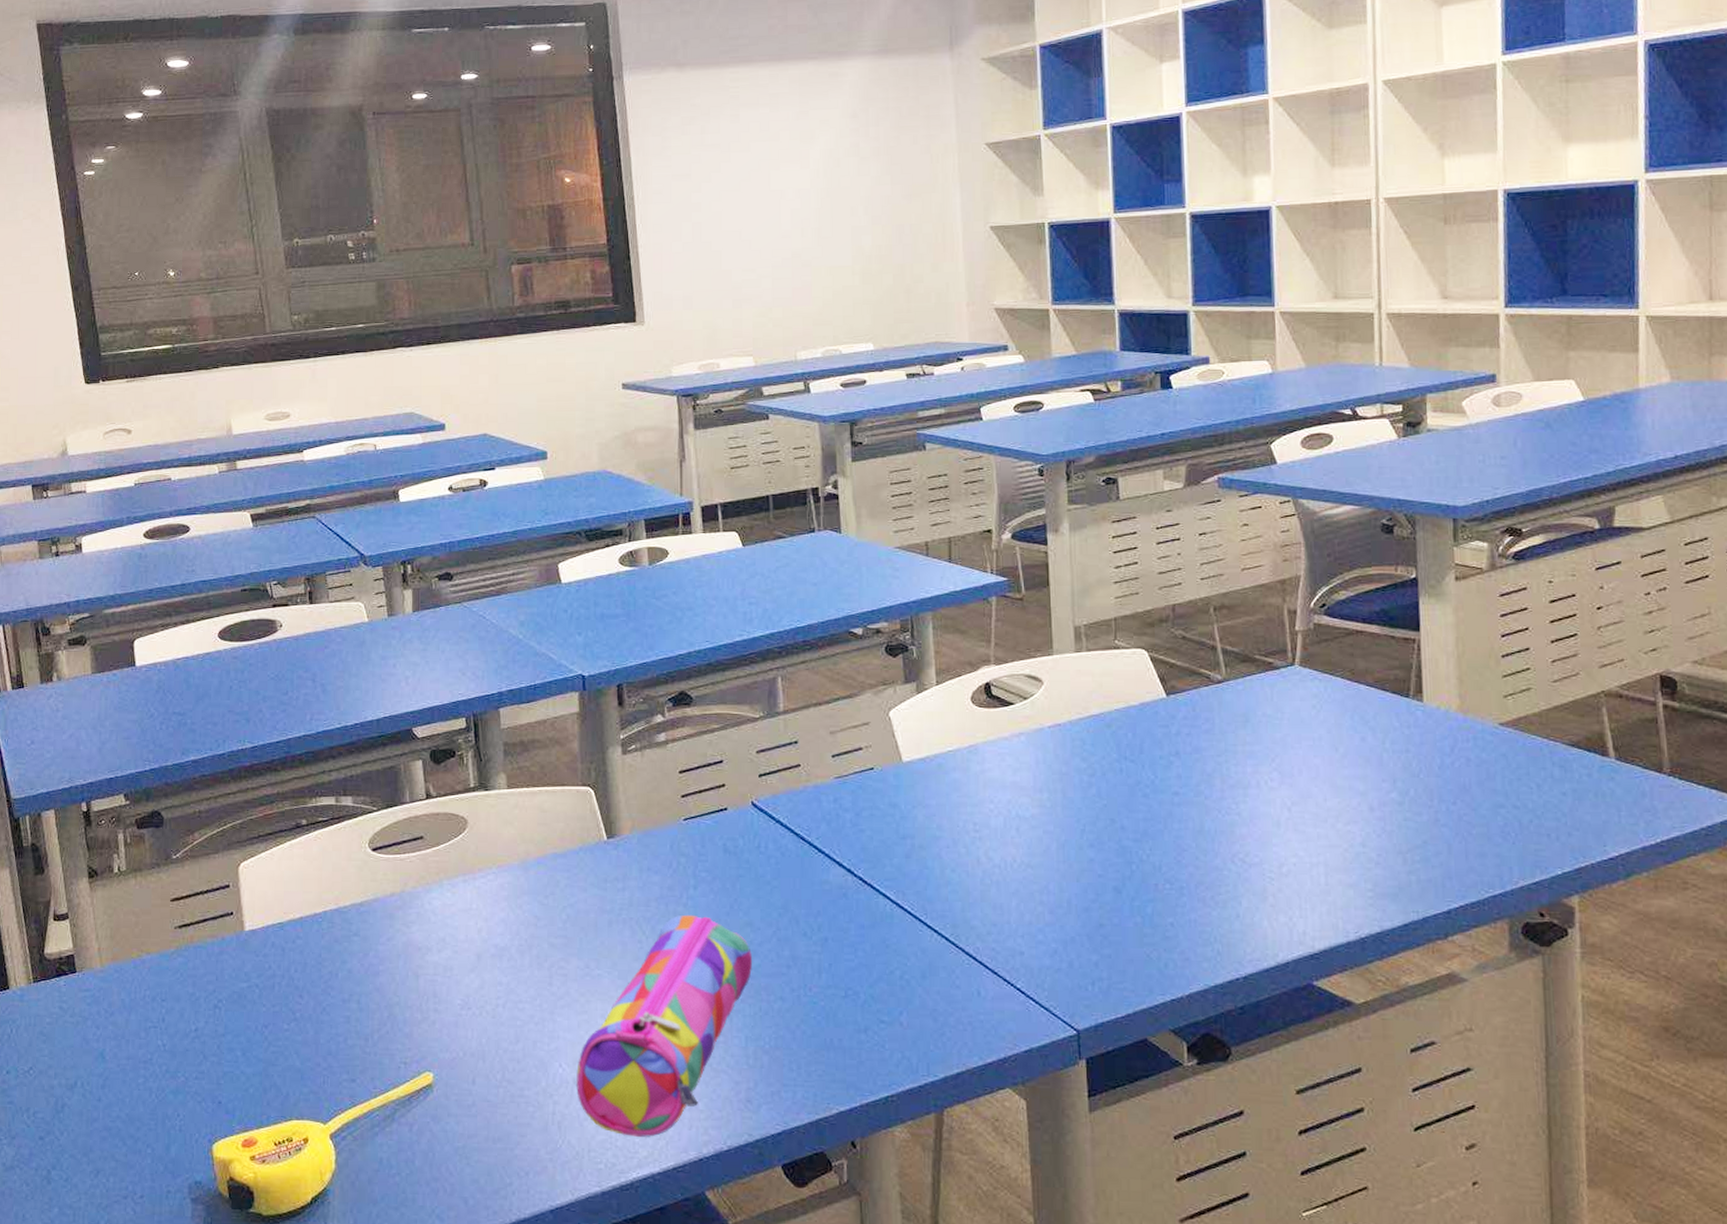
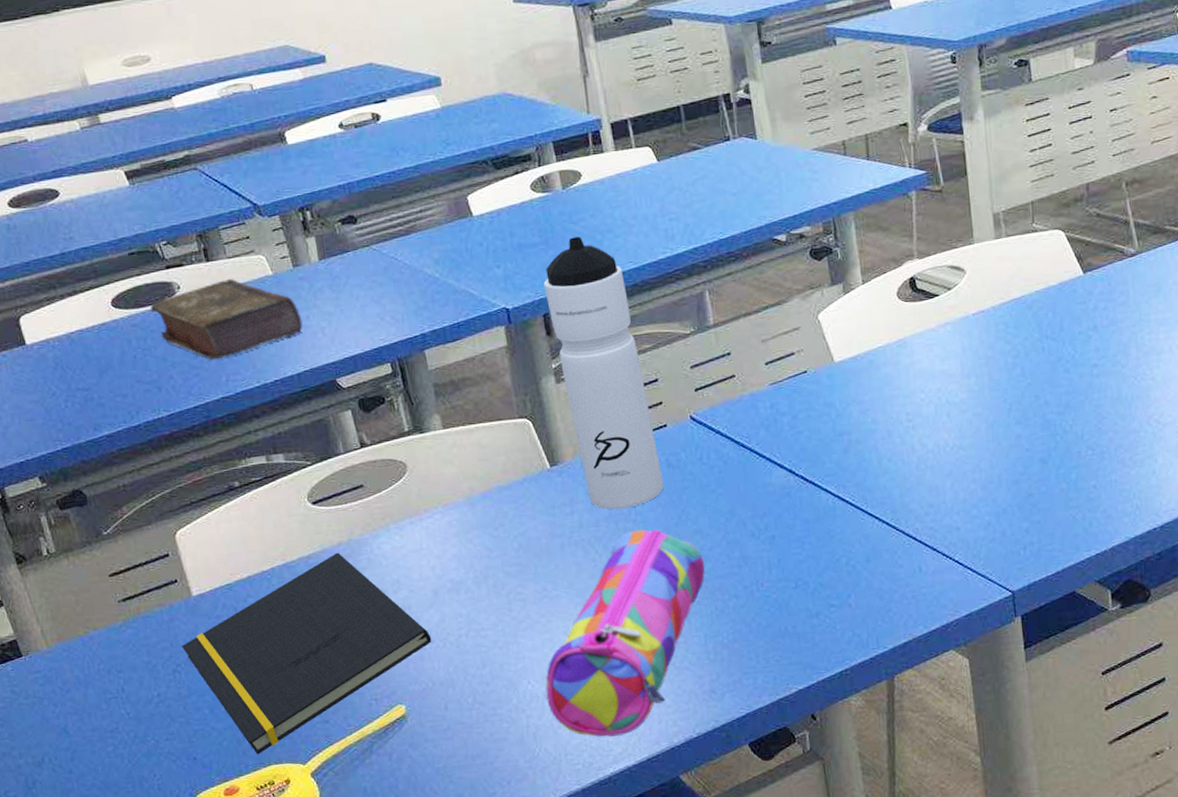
notepad: none [226,903,469,1107] -> present [182,552,432,755]
book: none [252,621,389,698] -> present [149,278,303,360]
water bottle: none [621,612,719,891] -> present [543,236,664,510]

